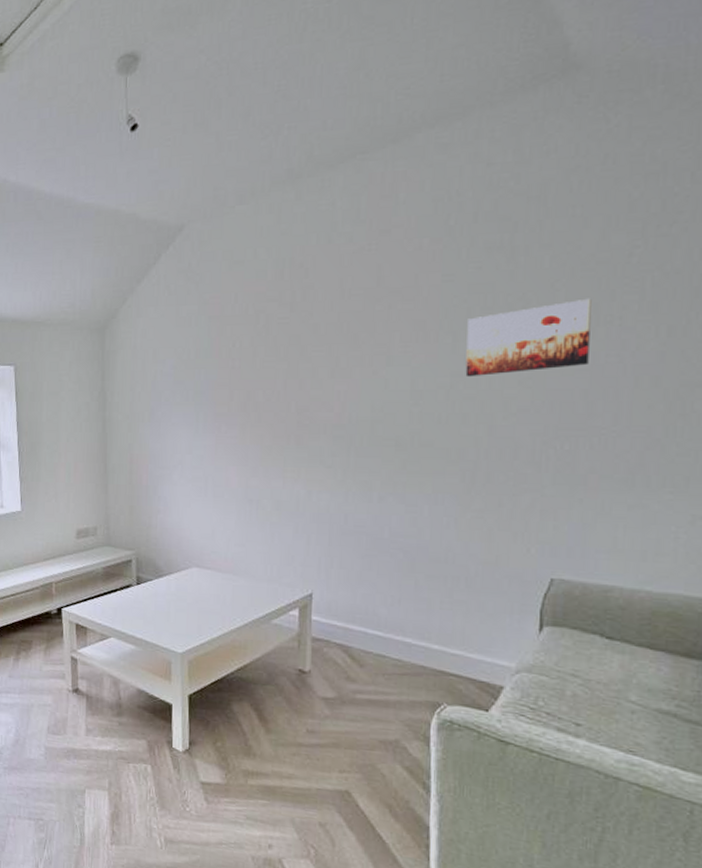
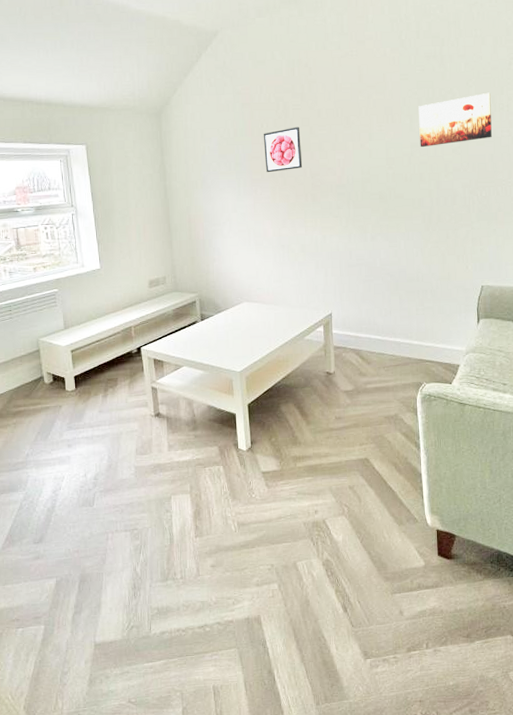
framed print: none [234,346,286,405] -> present [263,126,303,173]

